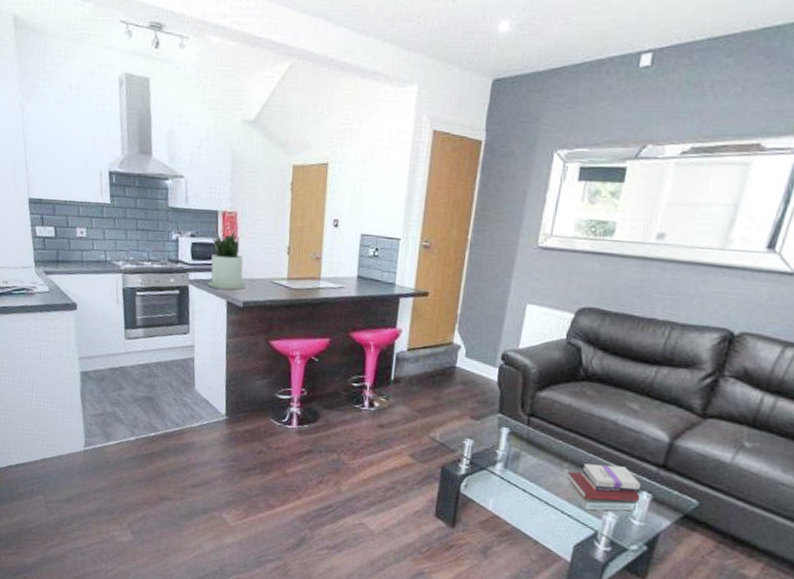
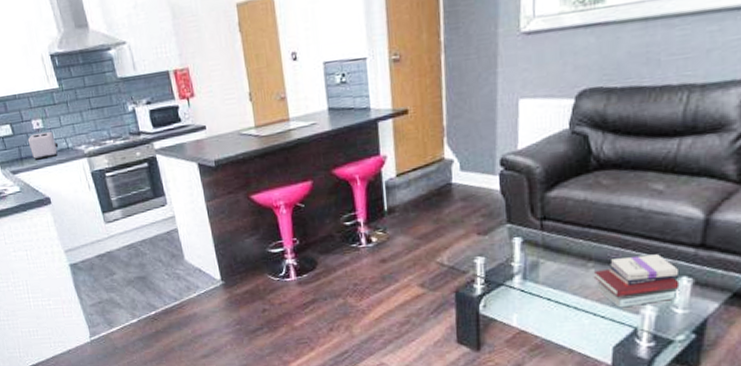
toaster: none [68,240,97,267] -> present [27,131,59,160]
planter: present [208,232,246,291] -> none [167,89,214,154]

